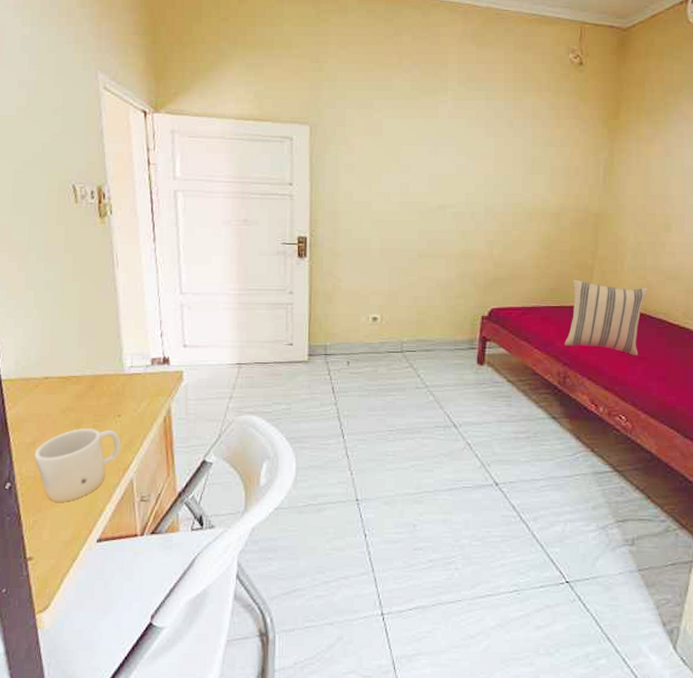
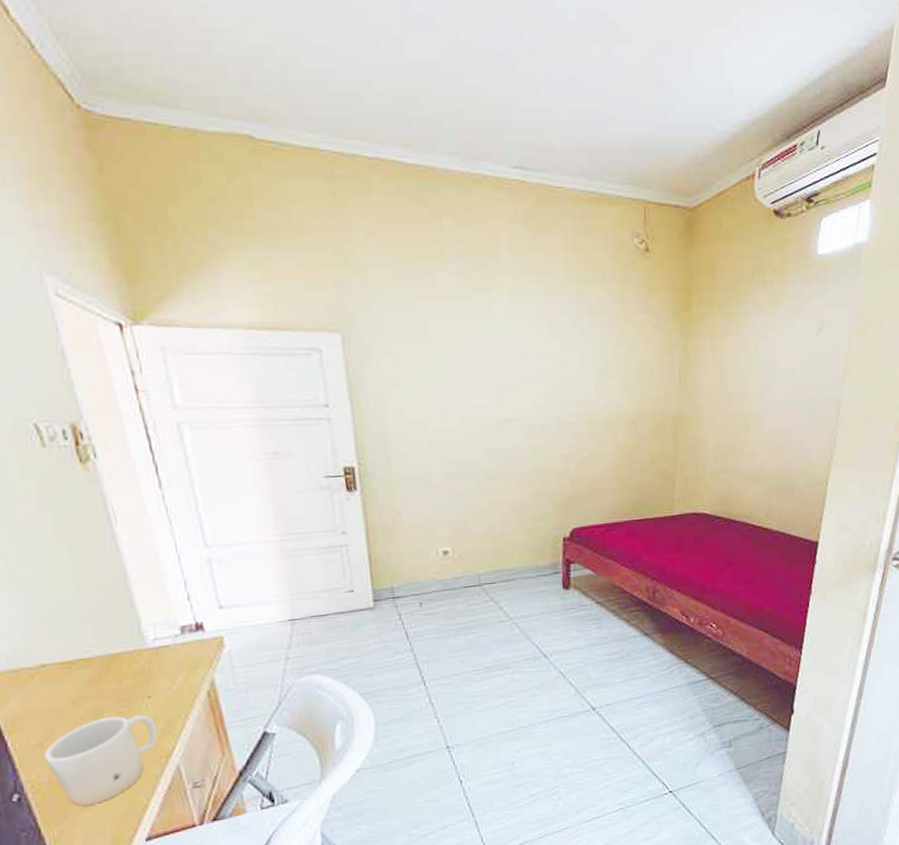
pillow: present [565,279,649,357] -> none [651,489,732,563]

